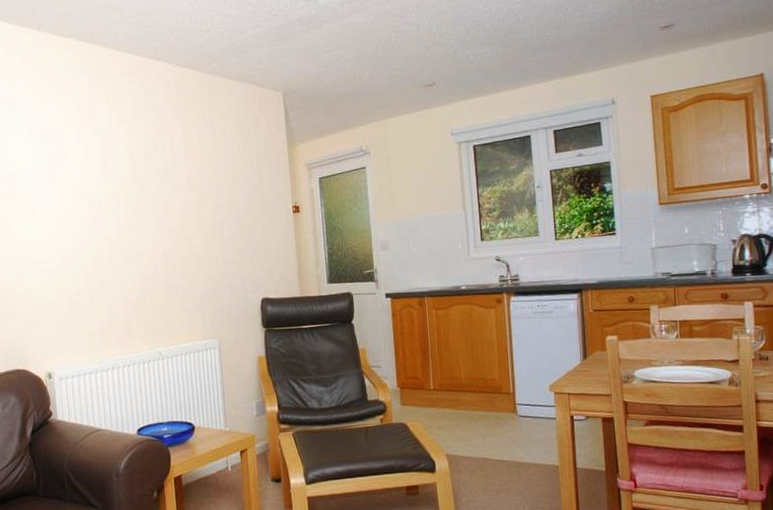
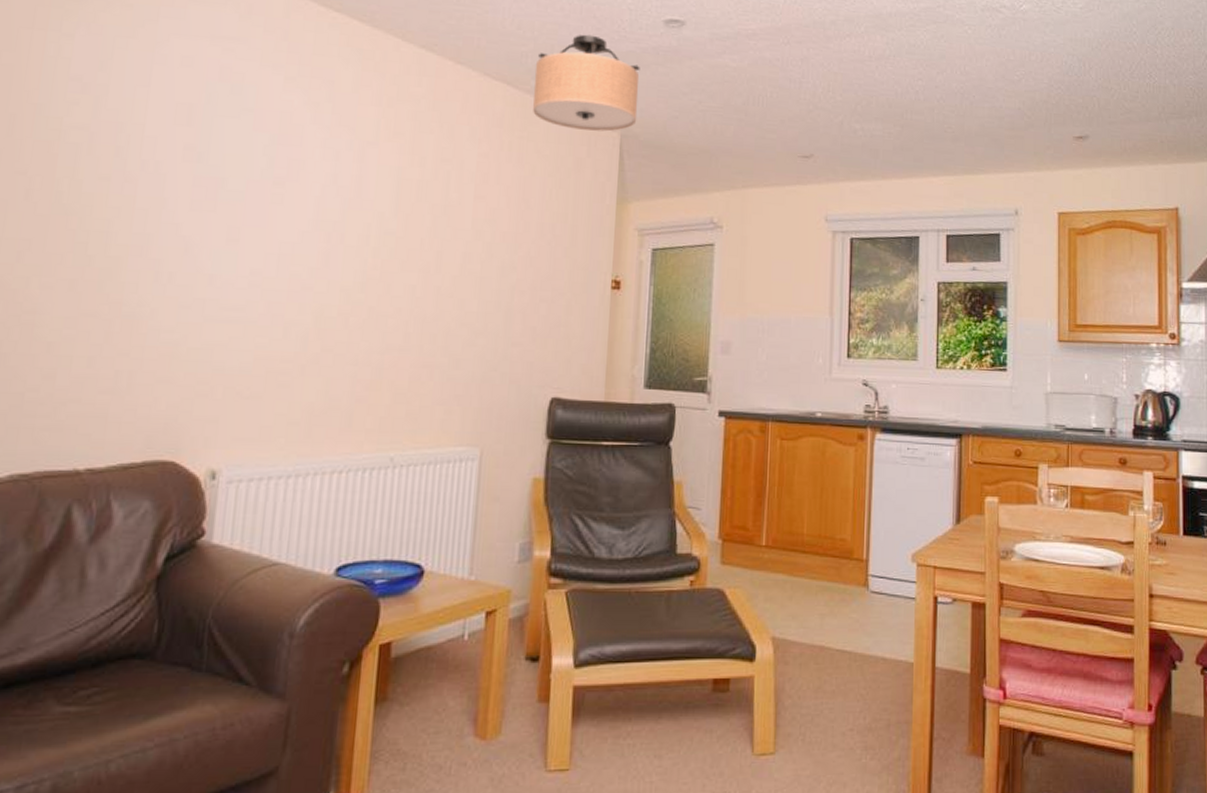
light fixture: none [212,18,294,96] -> present [533,34,640,132]

